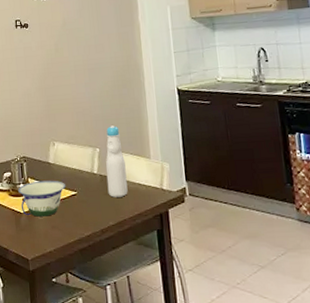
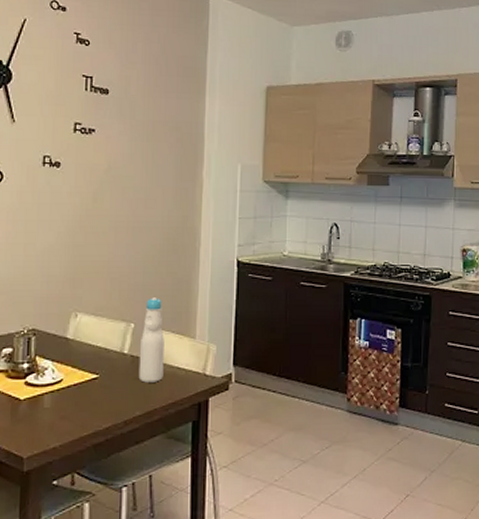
bowl: present [18,180,66,217] -> none [20,359,86,405]

